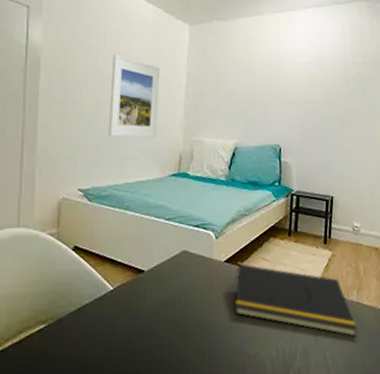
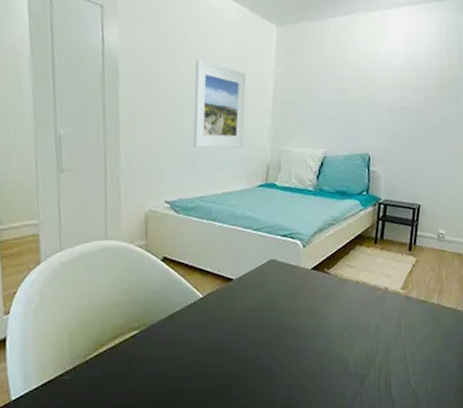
notepad: present [234,264,357,337] -> none [320,271,436,336]

